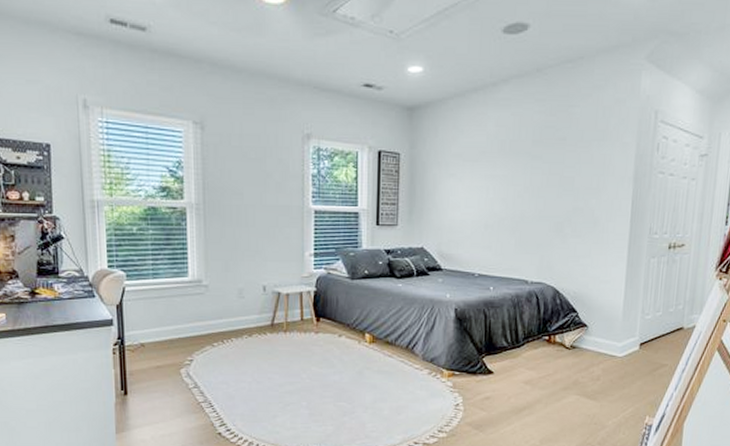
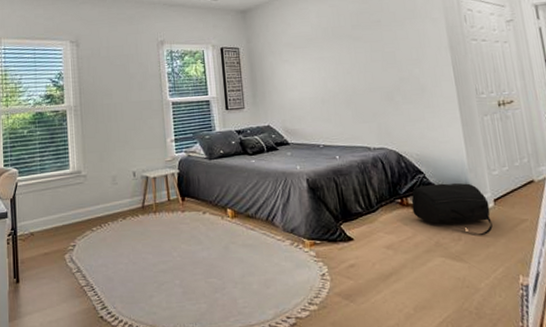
duffel bag: none [558,323,635,378] -> present [411,182,493,236]

